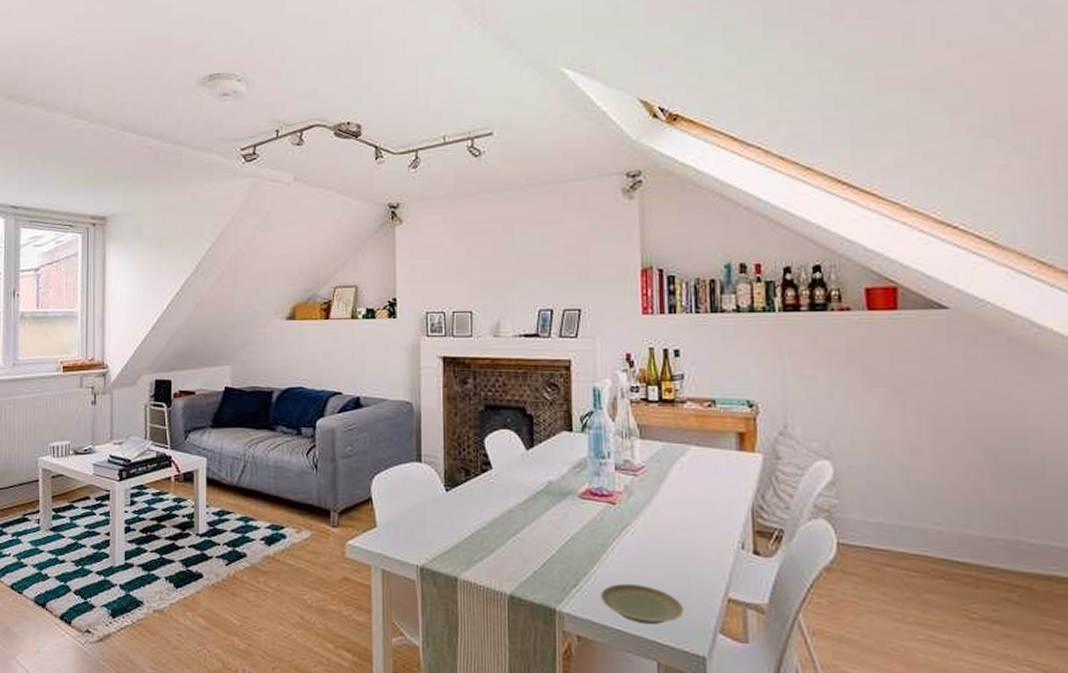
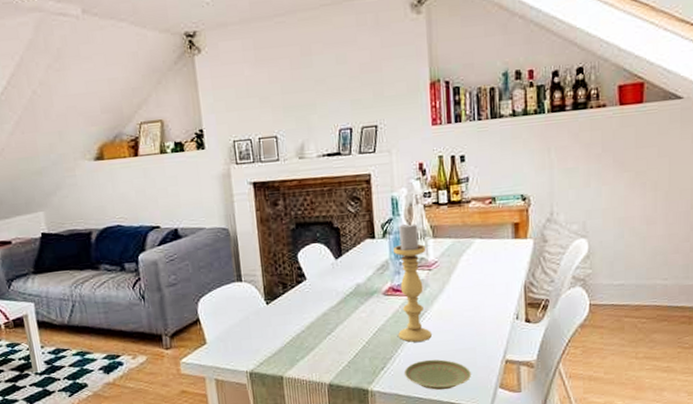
candle holder: none [593,418,635,560] -> present [393,223,432,342]

